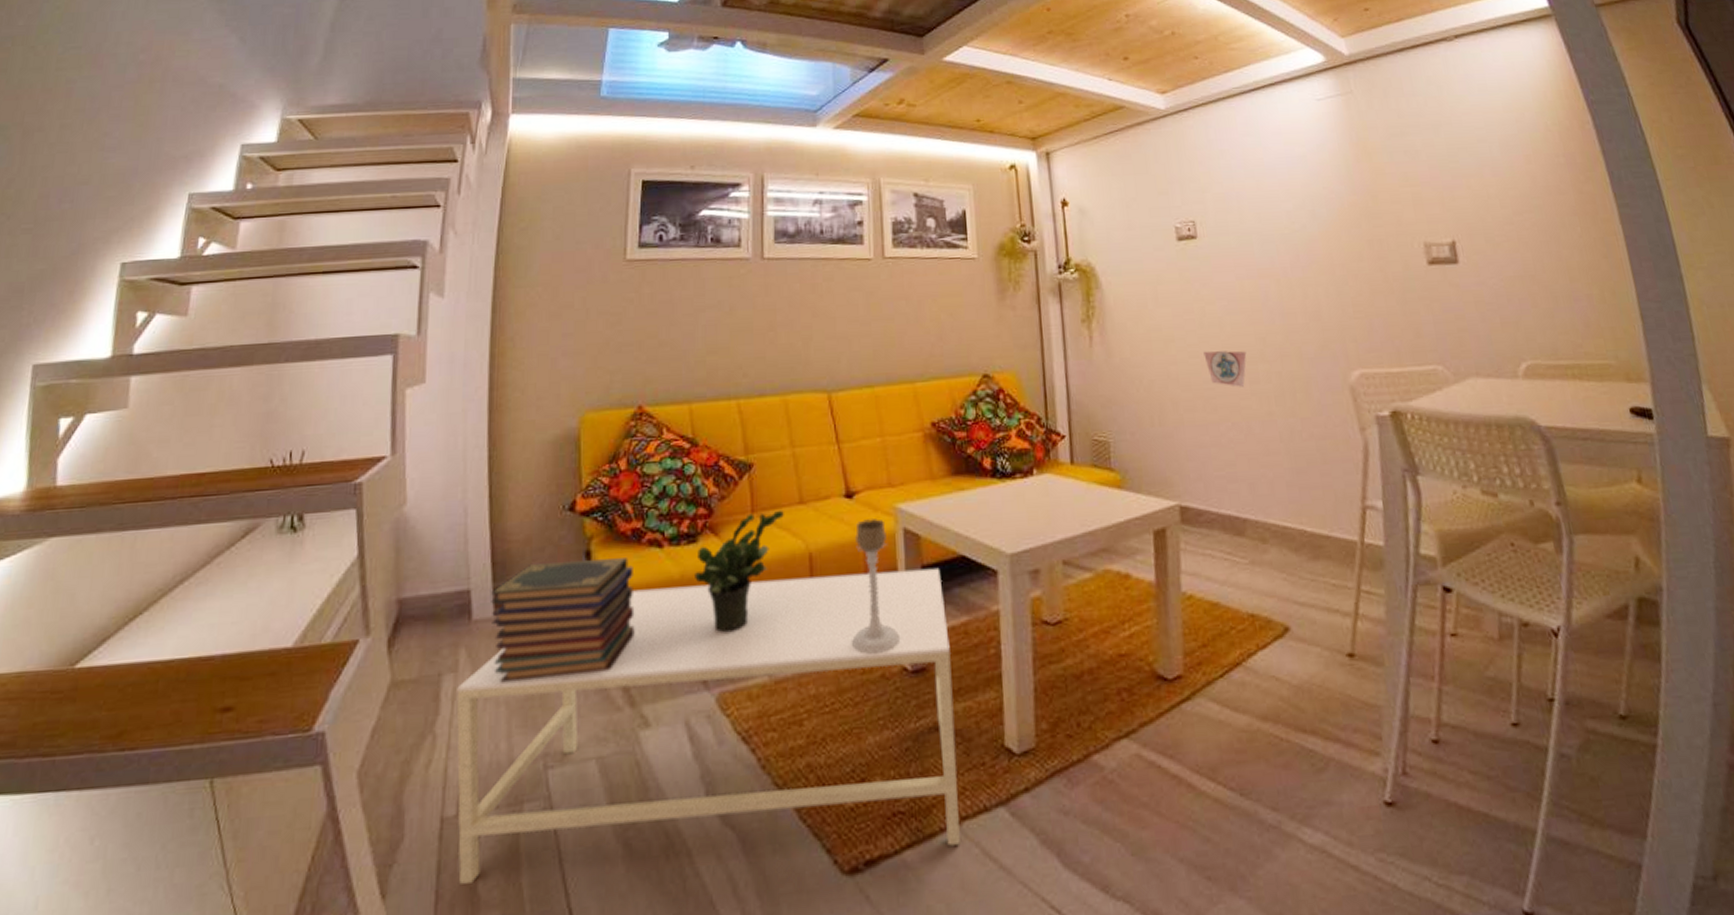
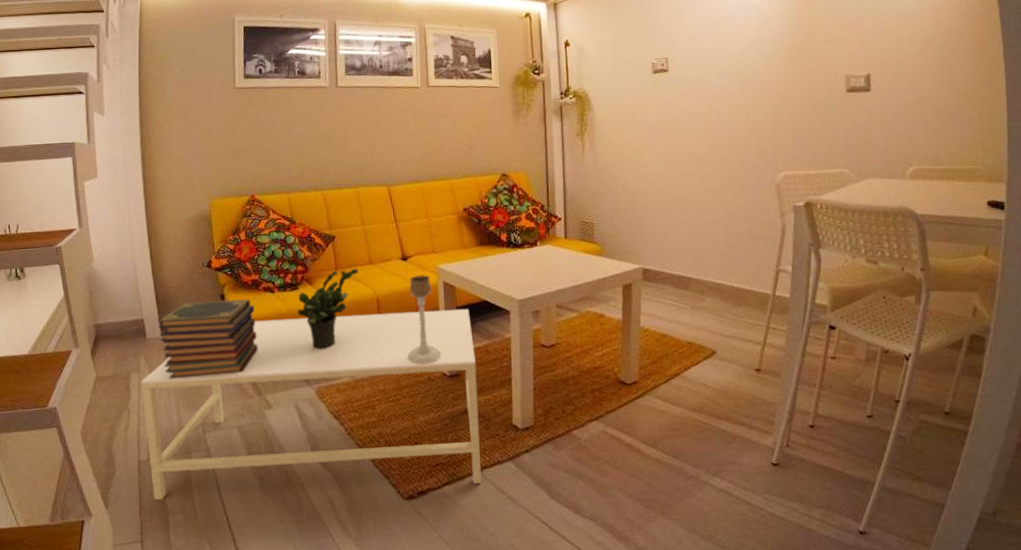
animal cookie: present [1203,350,1247,387] -> none [667,157,700,184]

